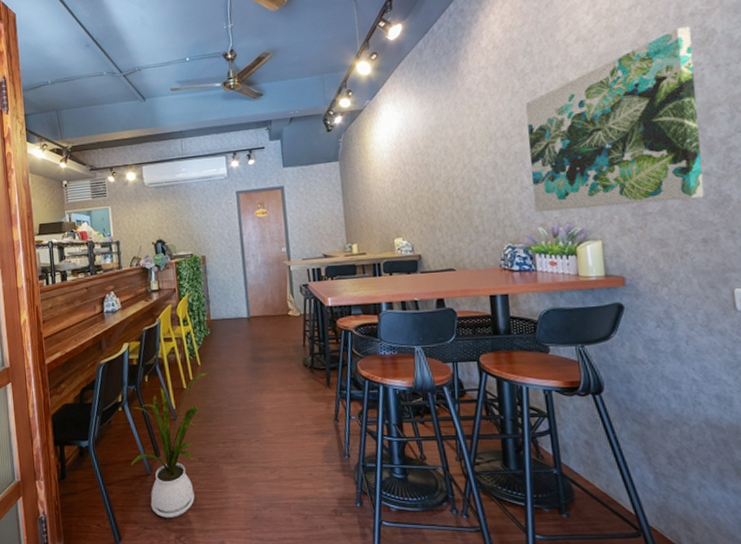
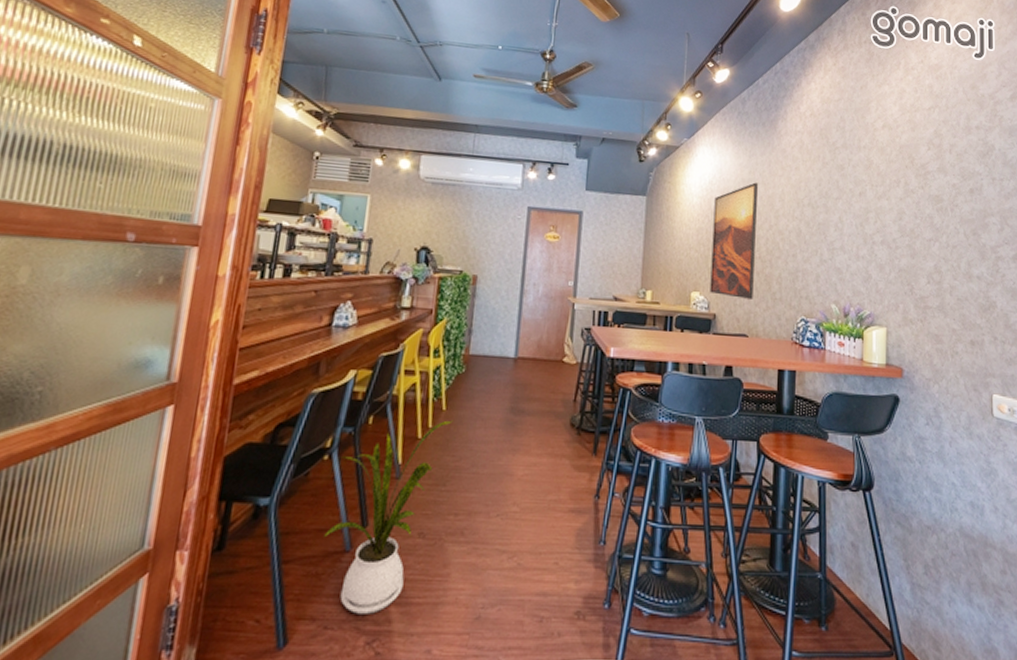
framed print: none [404,126,456,237] -> present [710,182,758,299]
wall art: present [526,26,704,213] -> none [830,137,976,301]

